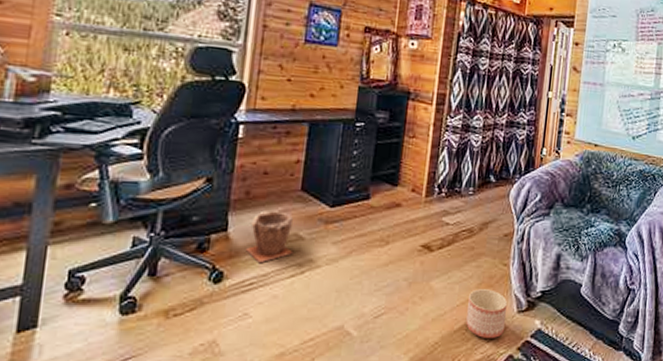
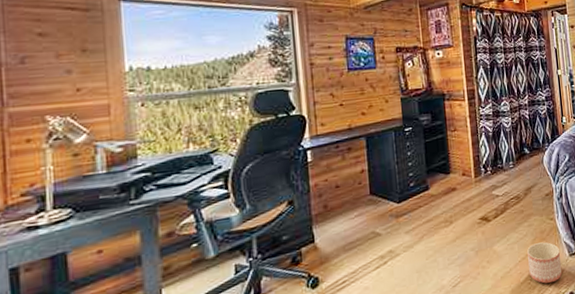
plant pot: present [246,210,294,262] -> none [333,216,375,263]

